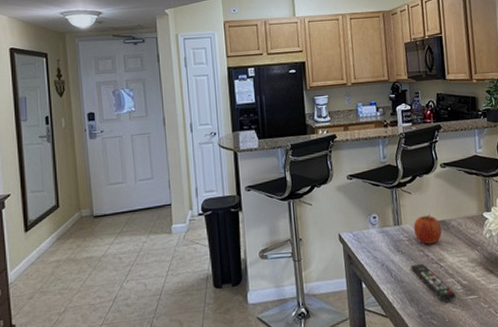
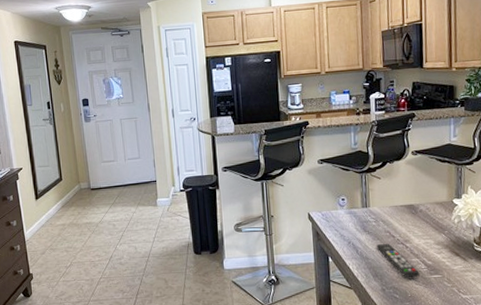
fruit: present [413,214,442,244] -> none [381,198,410,226]

